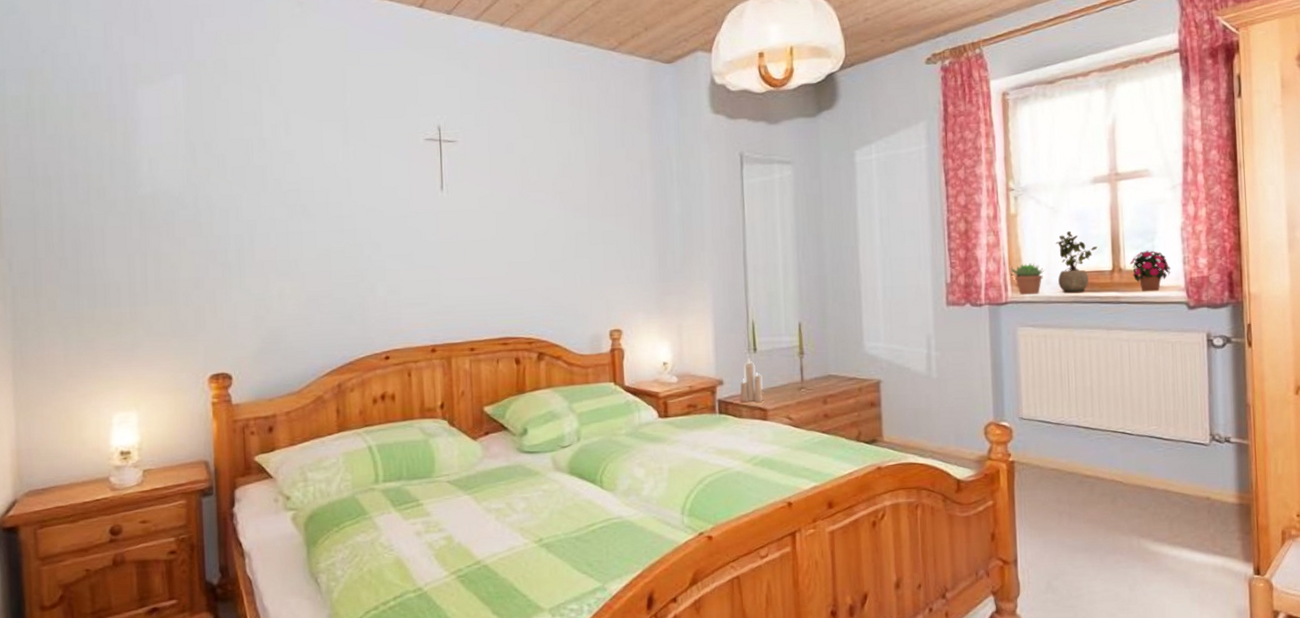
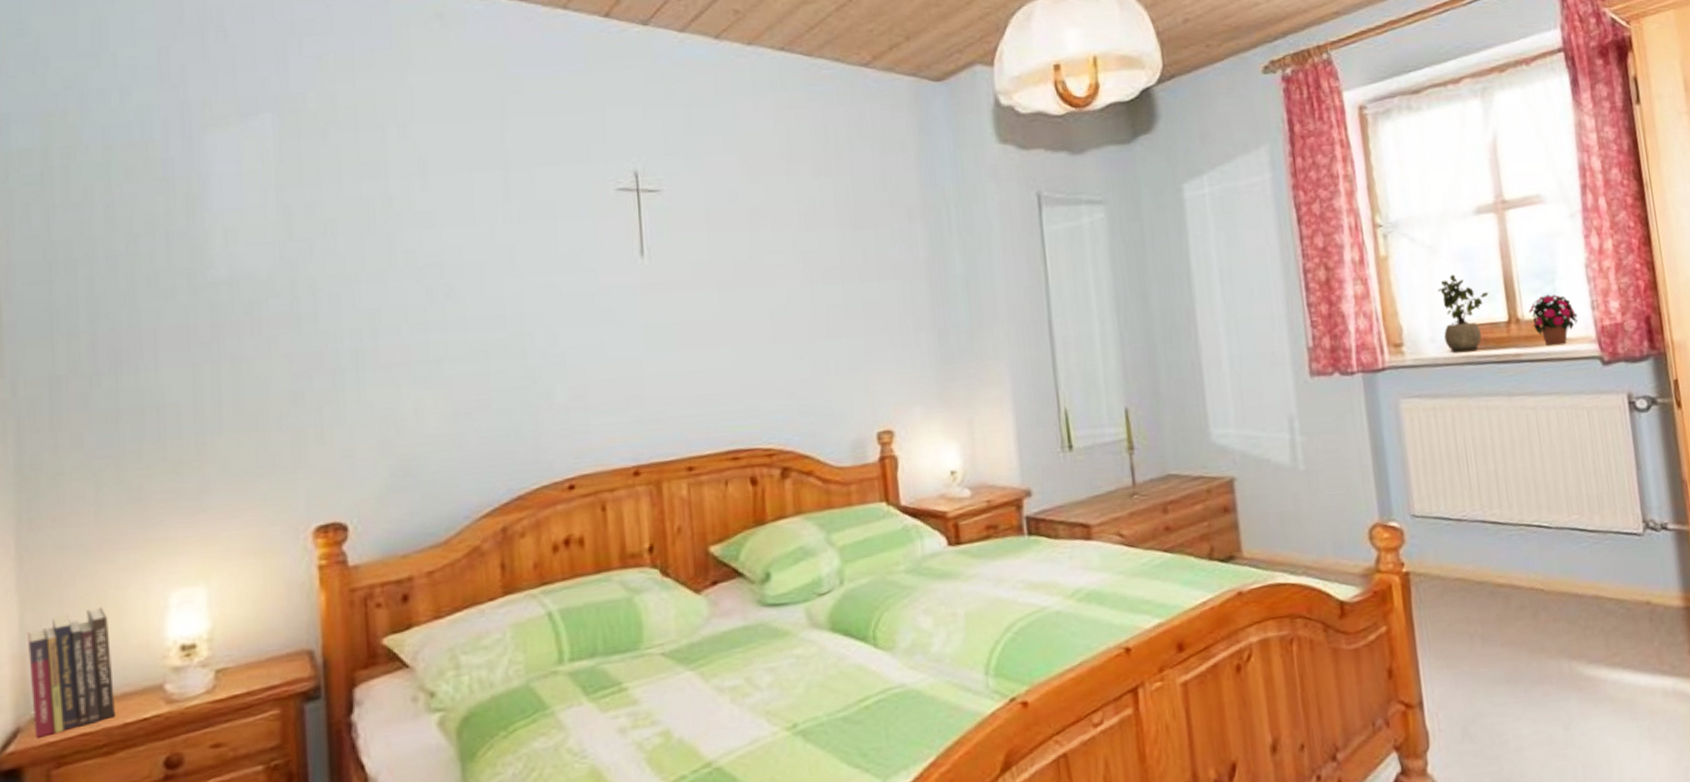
books: none [20,421,78,507] -> present [26,607,115,738]
candle: present [740,359,763,404] -> none [1053,459,1085,520]
succulent plant: present [1010,263,1045,295] -> none [1385,317,1428,358]

